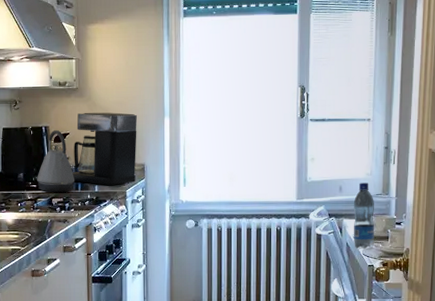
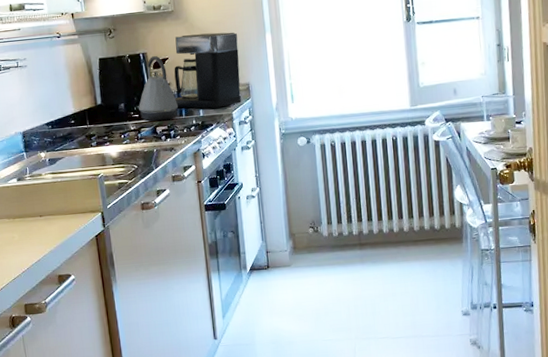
bottle: present [353,183,375,250] -> none [469,83,496,153]

